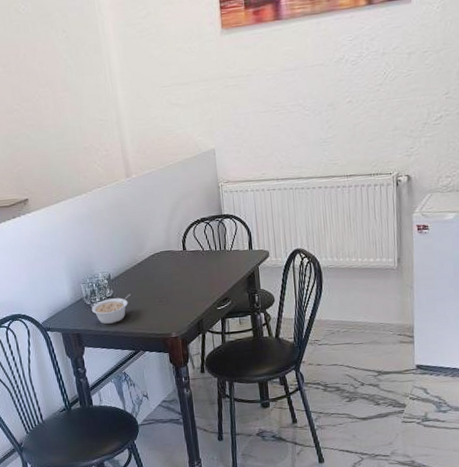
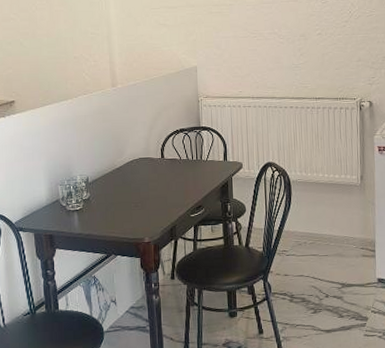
legume: present [91,293,131,324] -> none [66,197,107,226]

